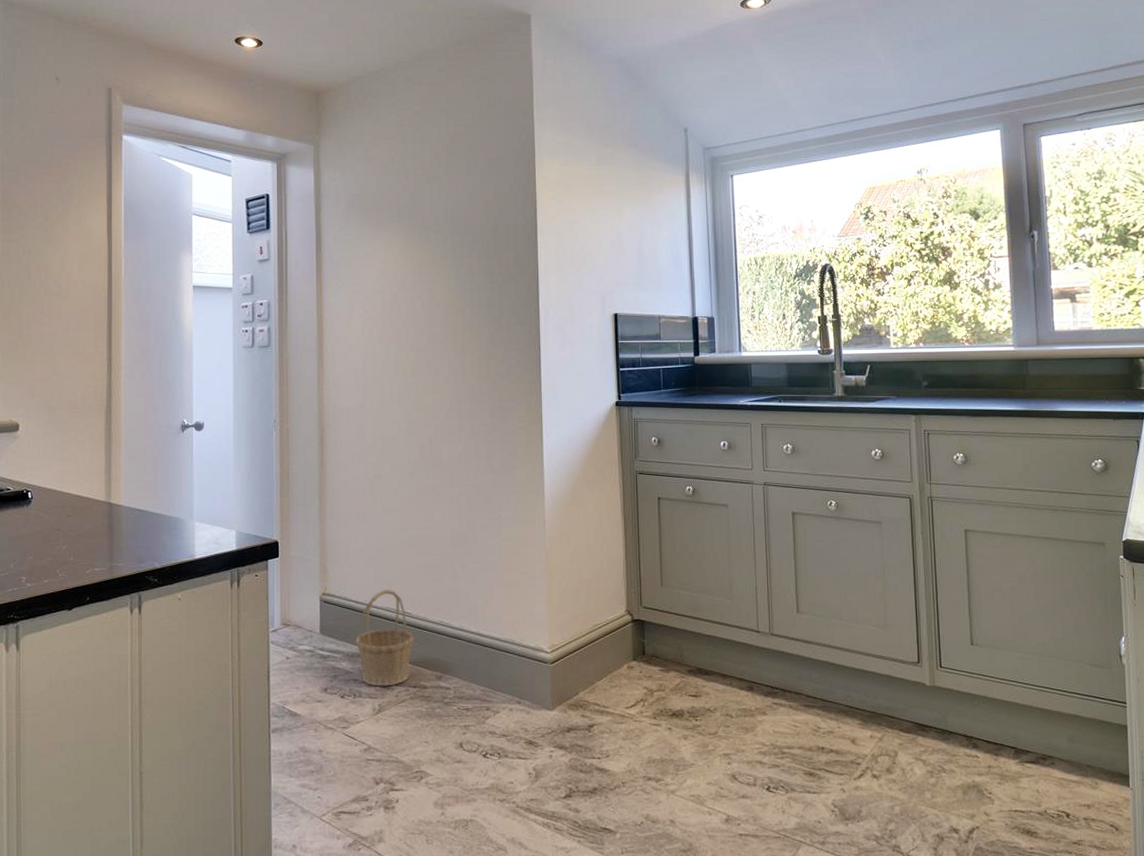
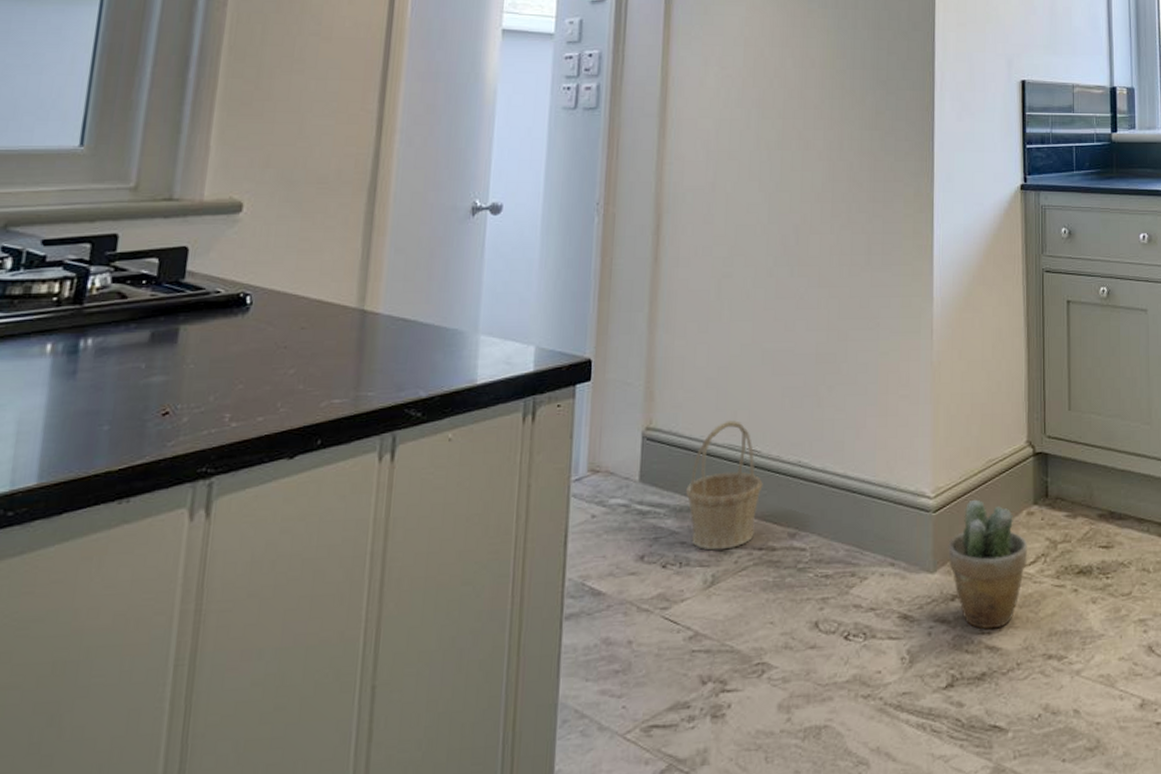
potted plant: none [563,655,629,755] -> present [948,499,1028,630]

